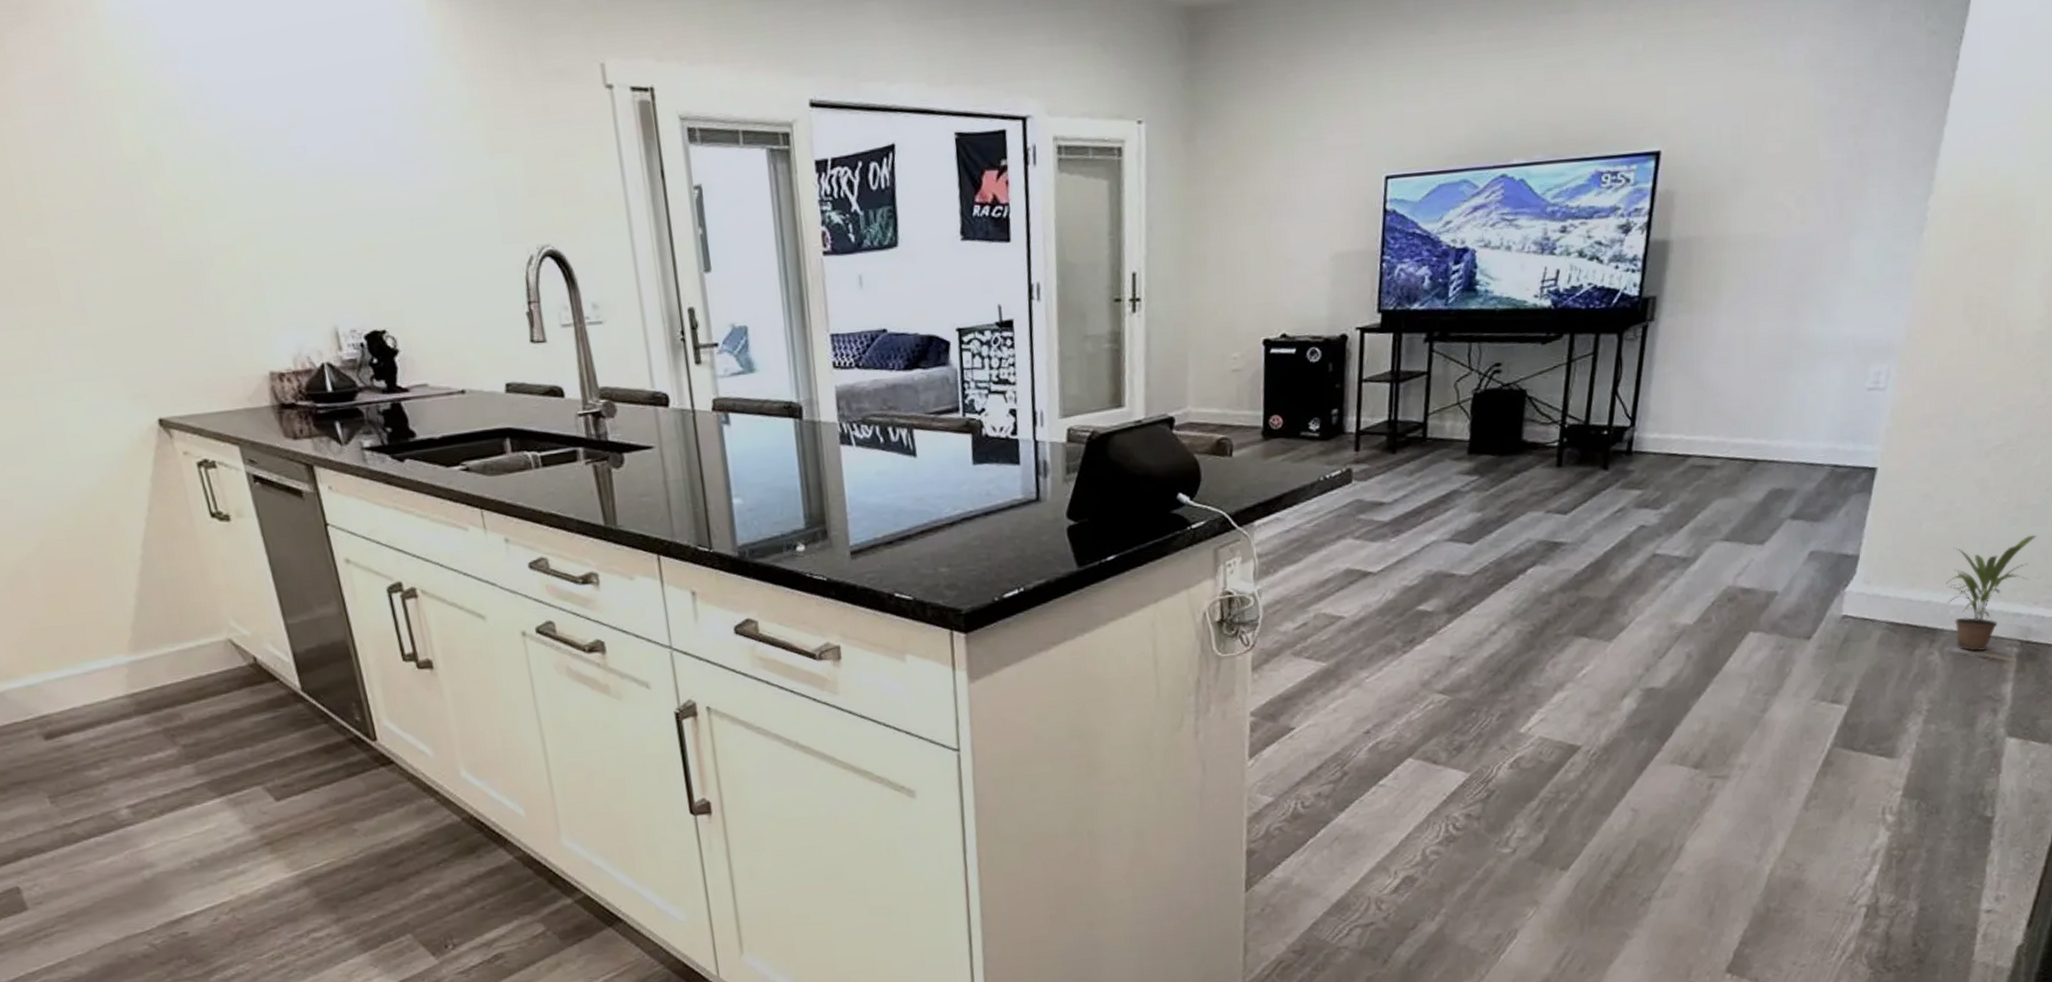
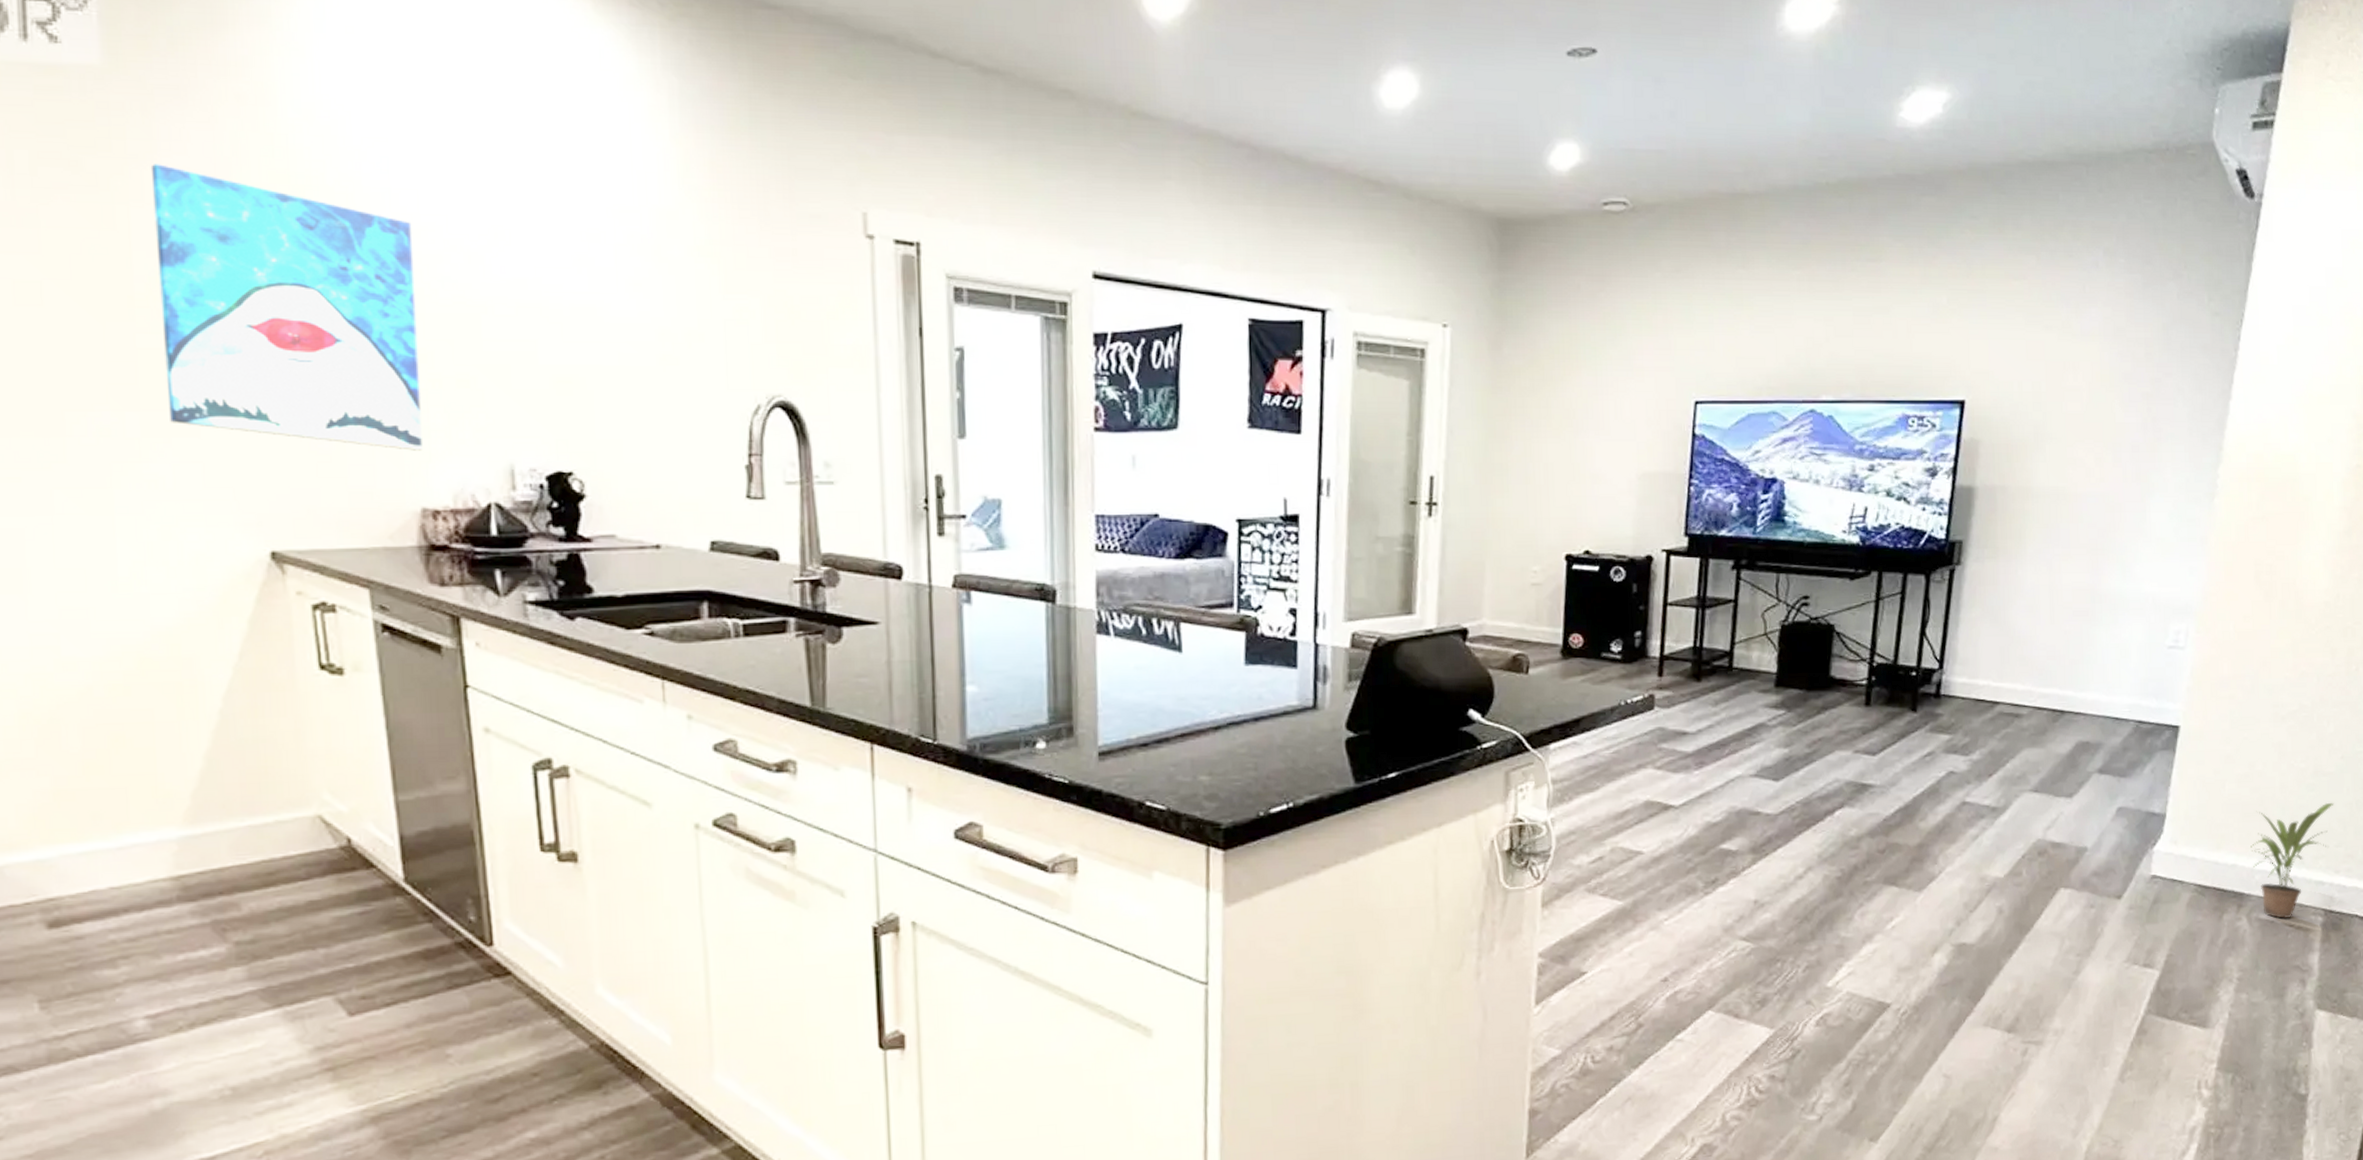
wall art: none [10,80,263,322] -> present [150,164,423,451]

